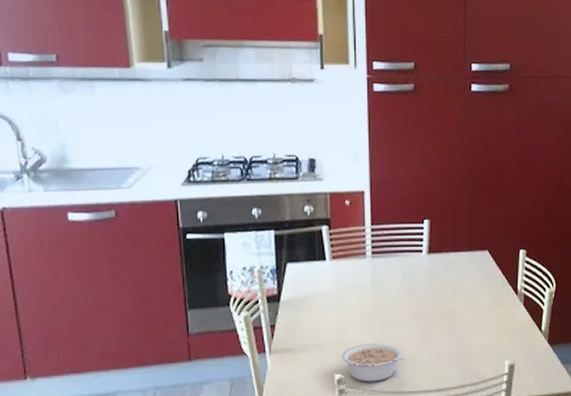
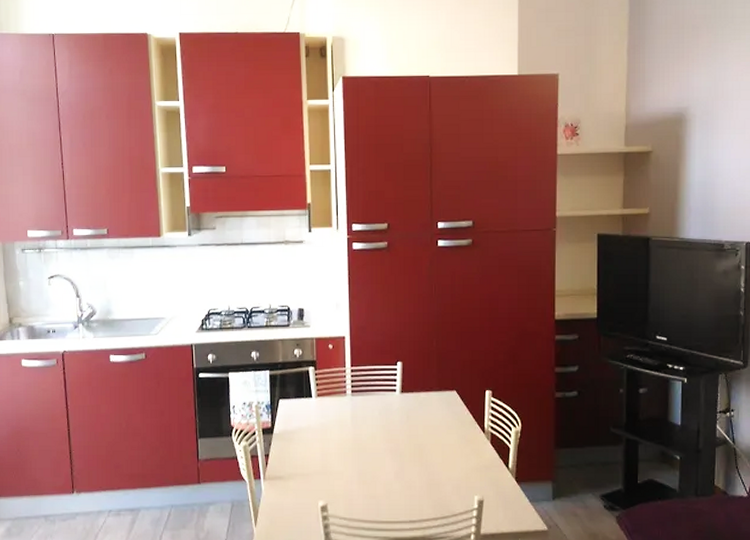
legume: present [342,343,406,382] -> none [325,474,382,511]

